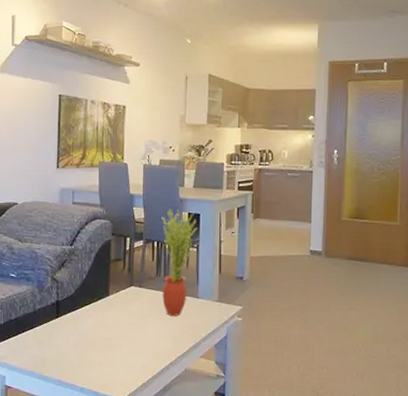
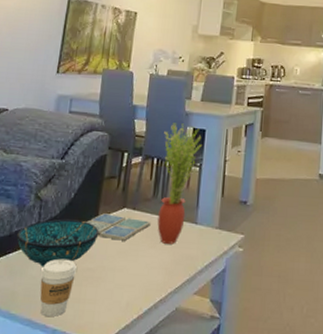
decorative bowl: none [40,297,111,338] -> present [17,219,99,267]
coffee cup: none [65,330,95,377] -> present [40,258,77,316]
drink coaster: none [99,291,157,314] -> present [86,213,151,241]

